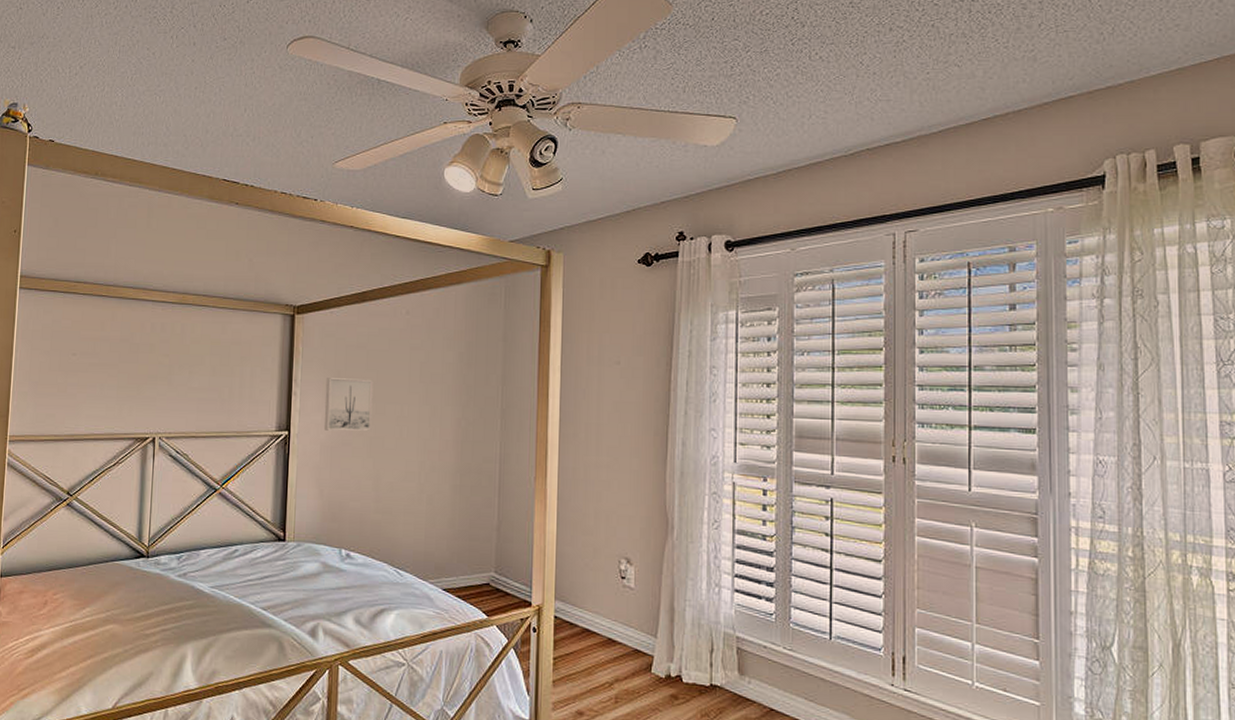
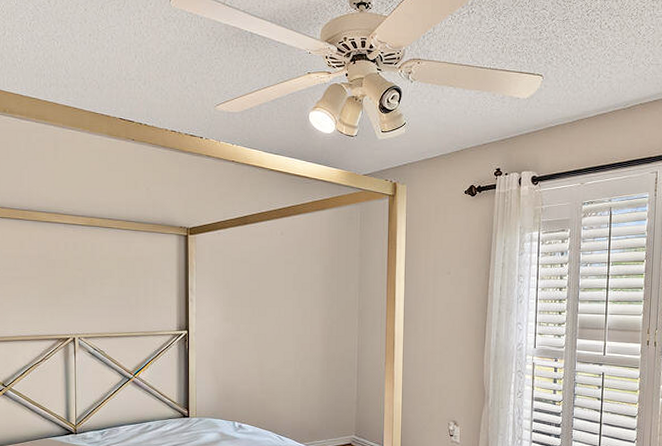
wall art: present [323,378,373,431] -> none [216,287,256,330]

